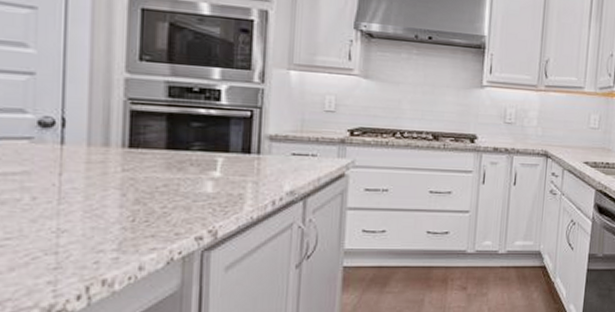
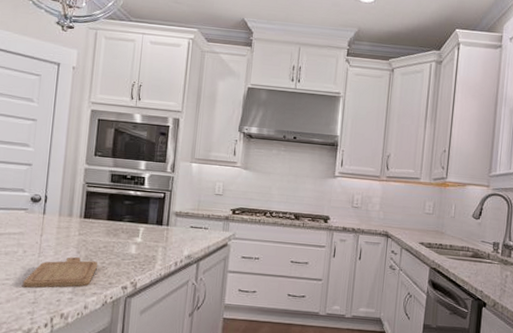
chopping board: none [34,202,155,248] -> present [22,257,98,288]

